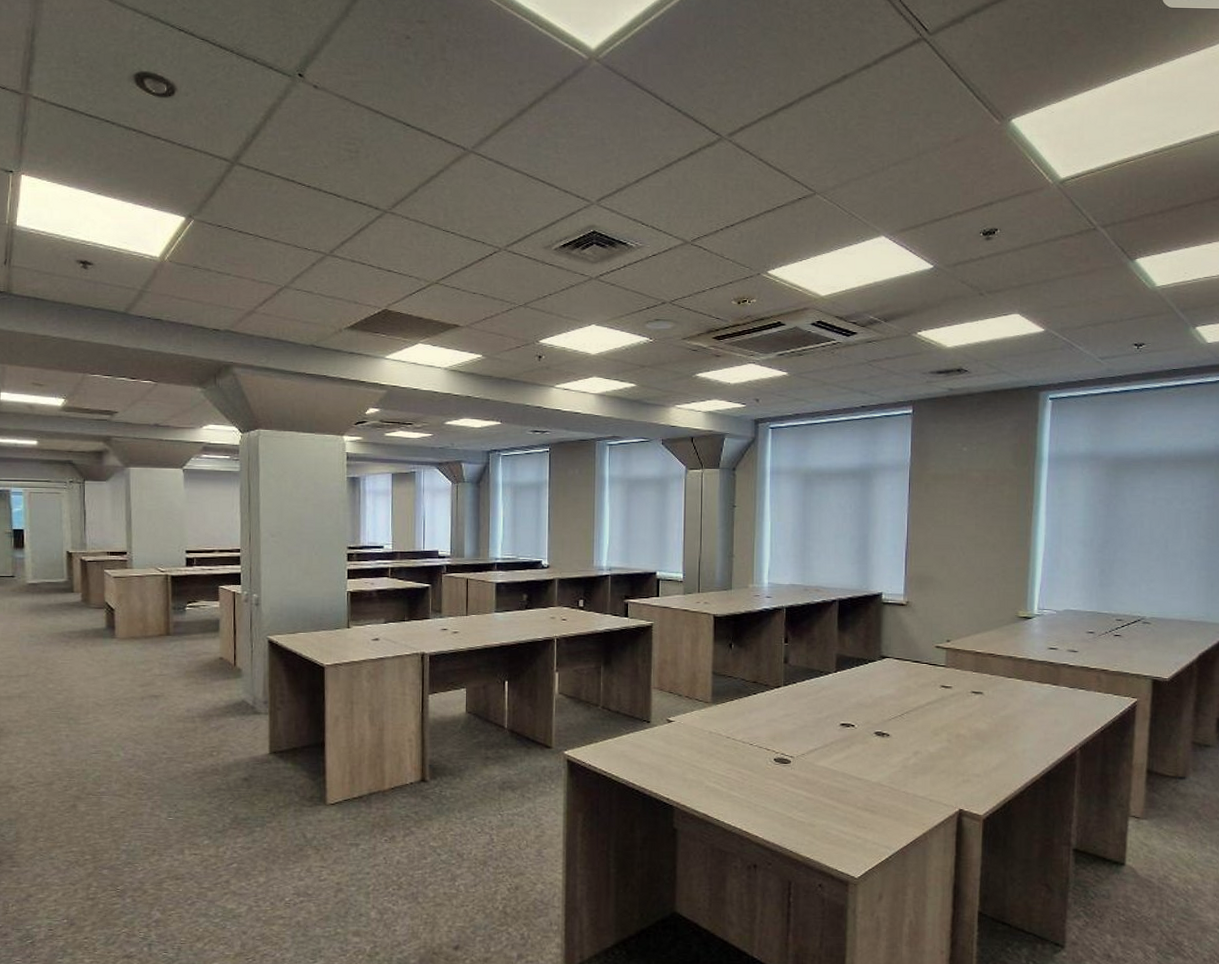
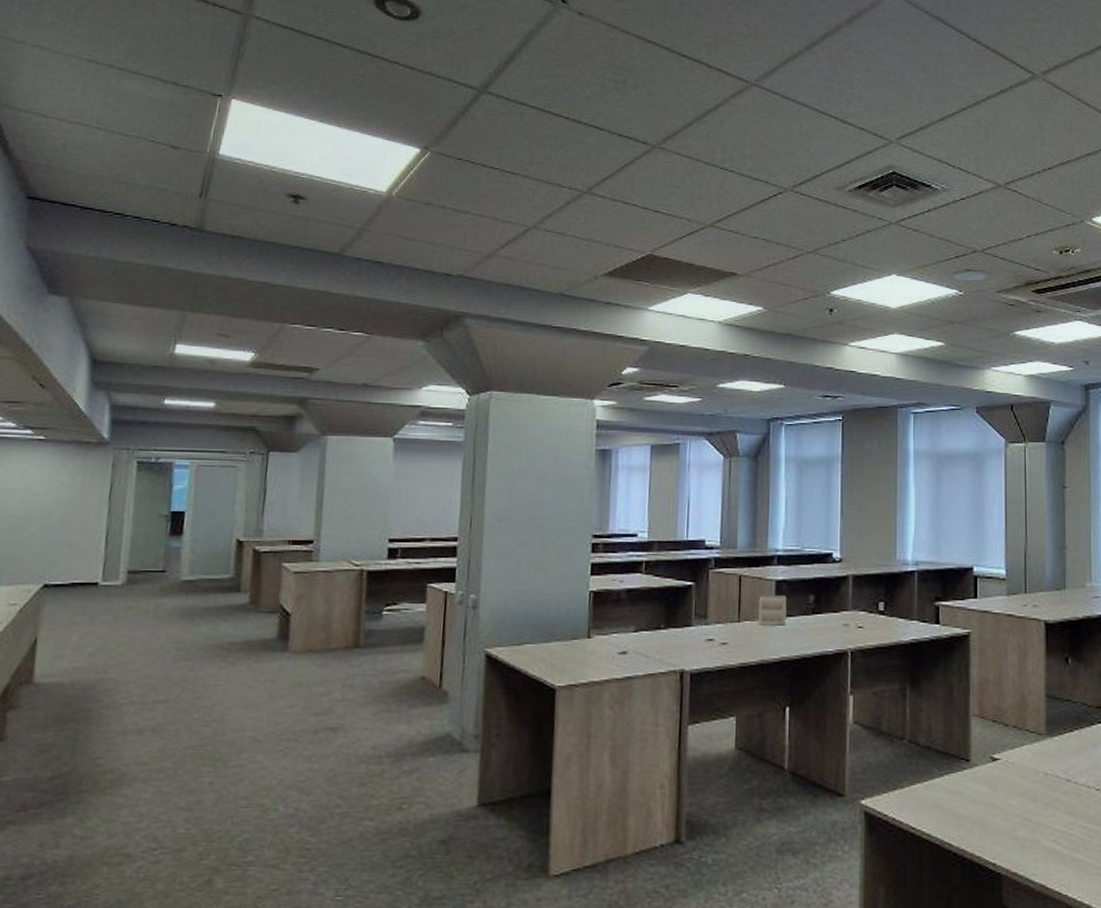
desk organizer: none [482,594,505,619] -> present [758,595,787,626]

